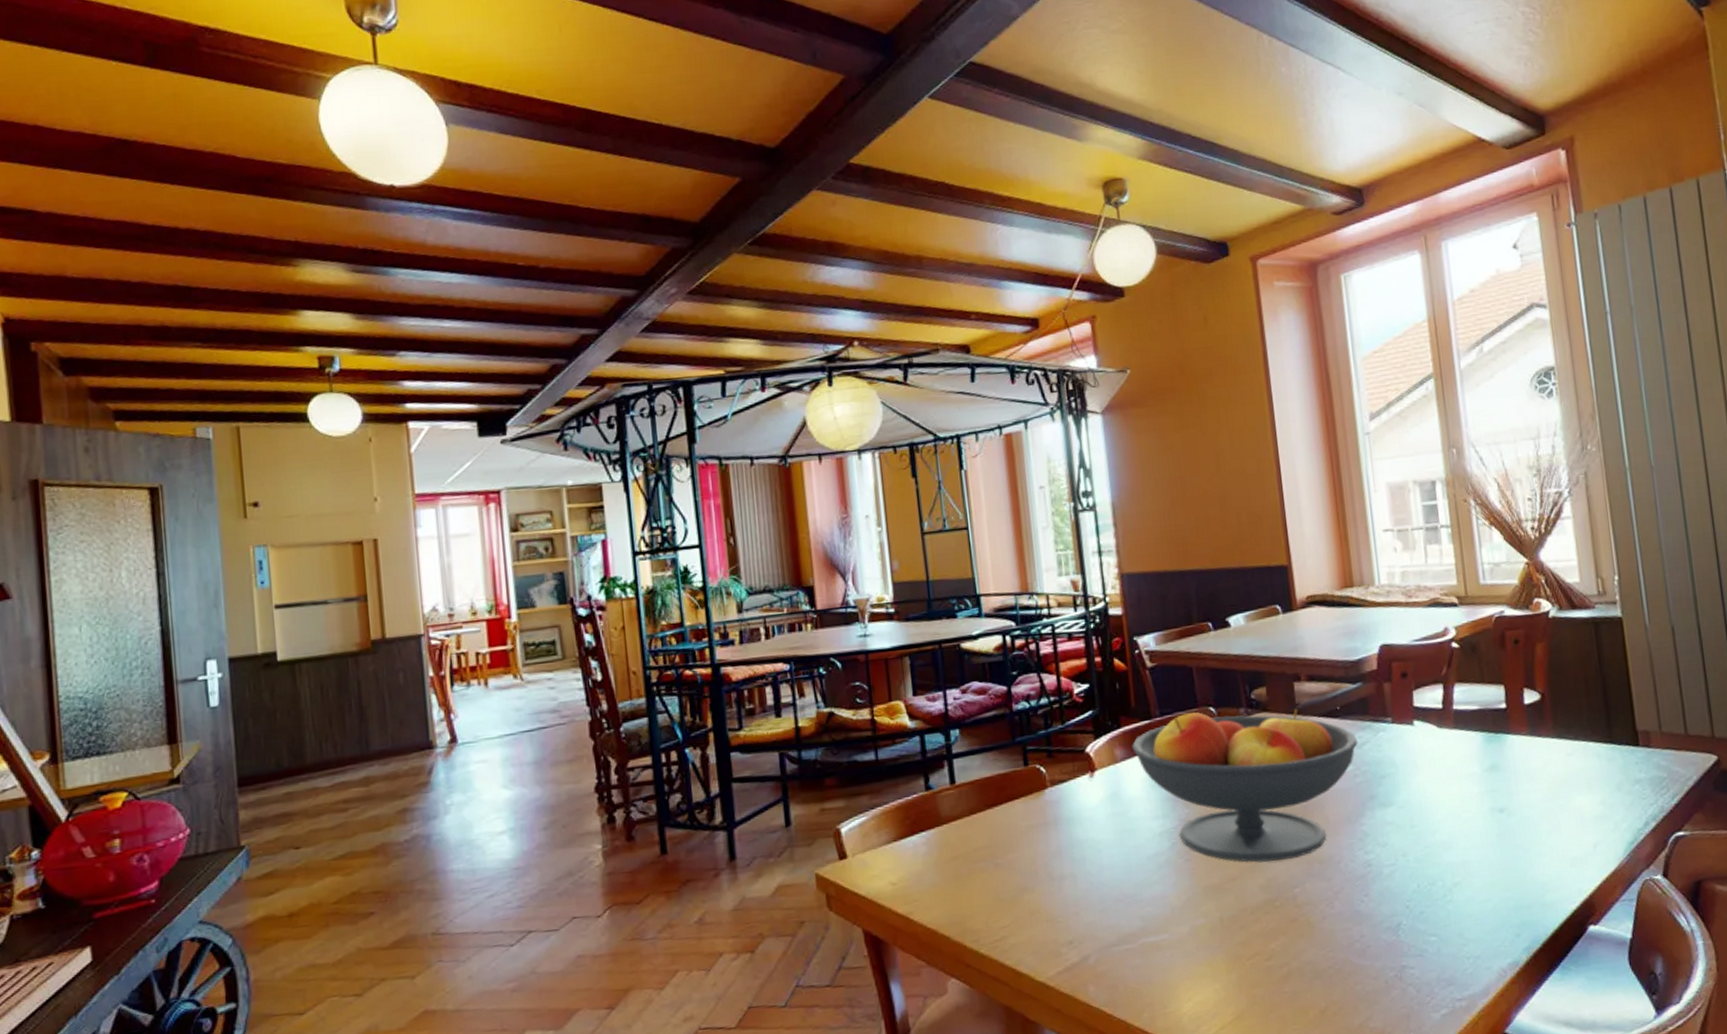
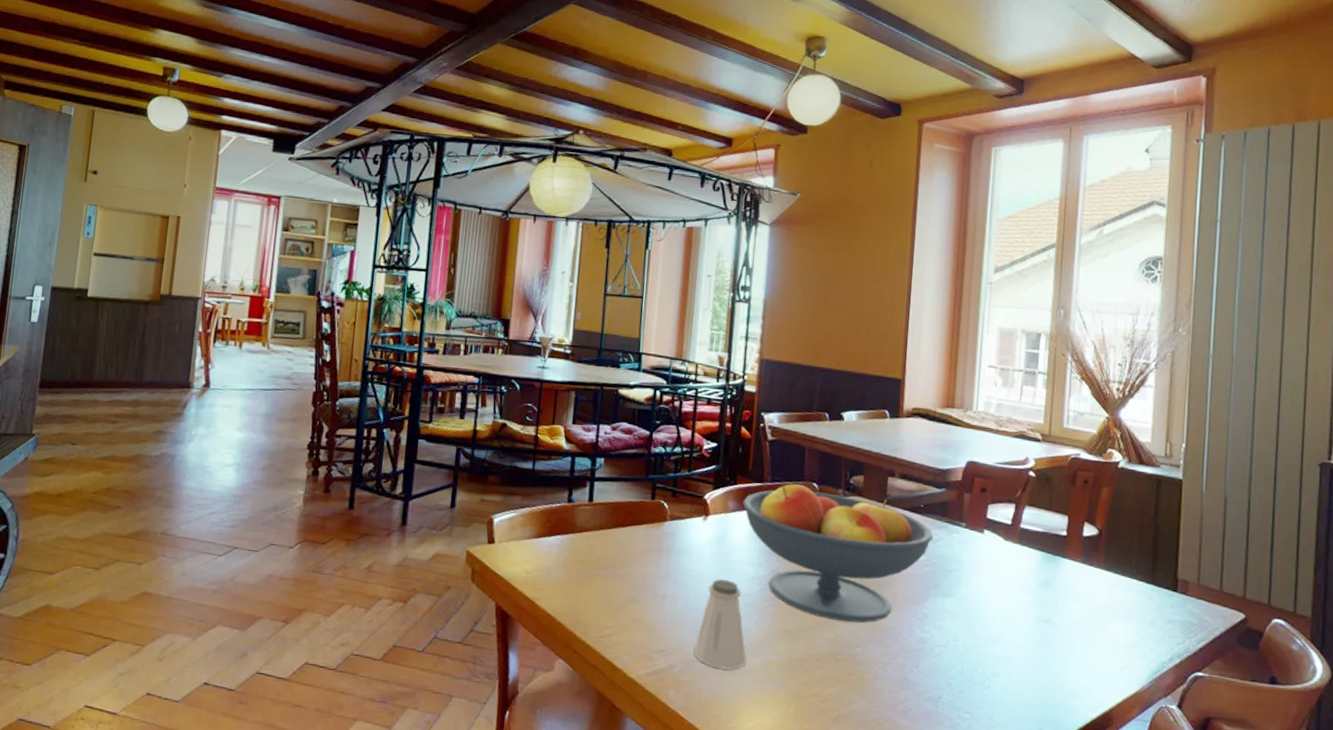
saltshaker: none [1107,841,1172,949] -> present [693,578,747,670]

